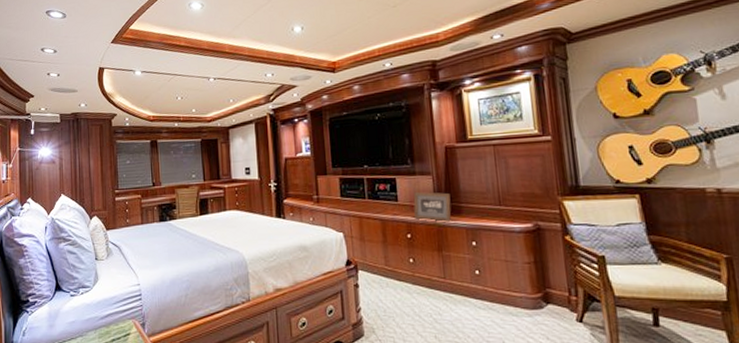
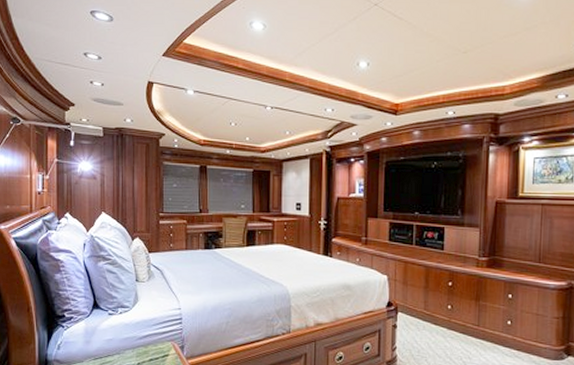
picture frame: present [413,192,452,222] -> none [457,243,494,274]

